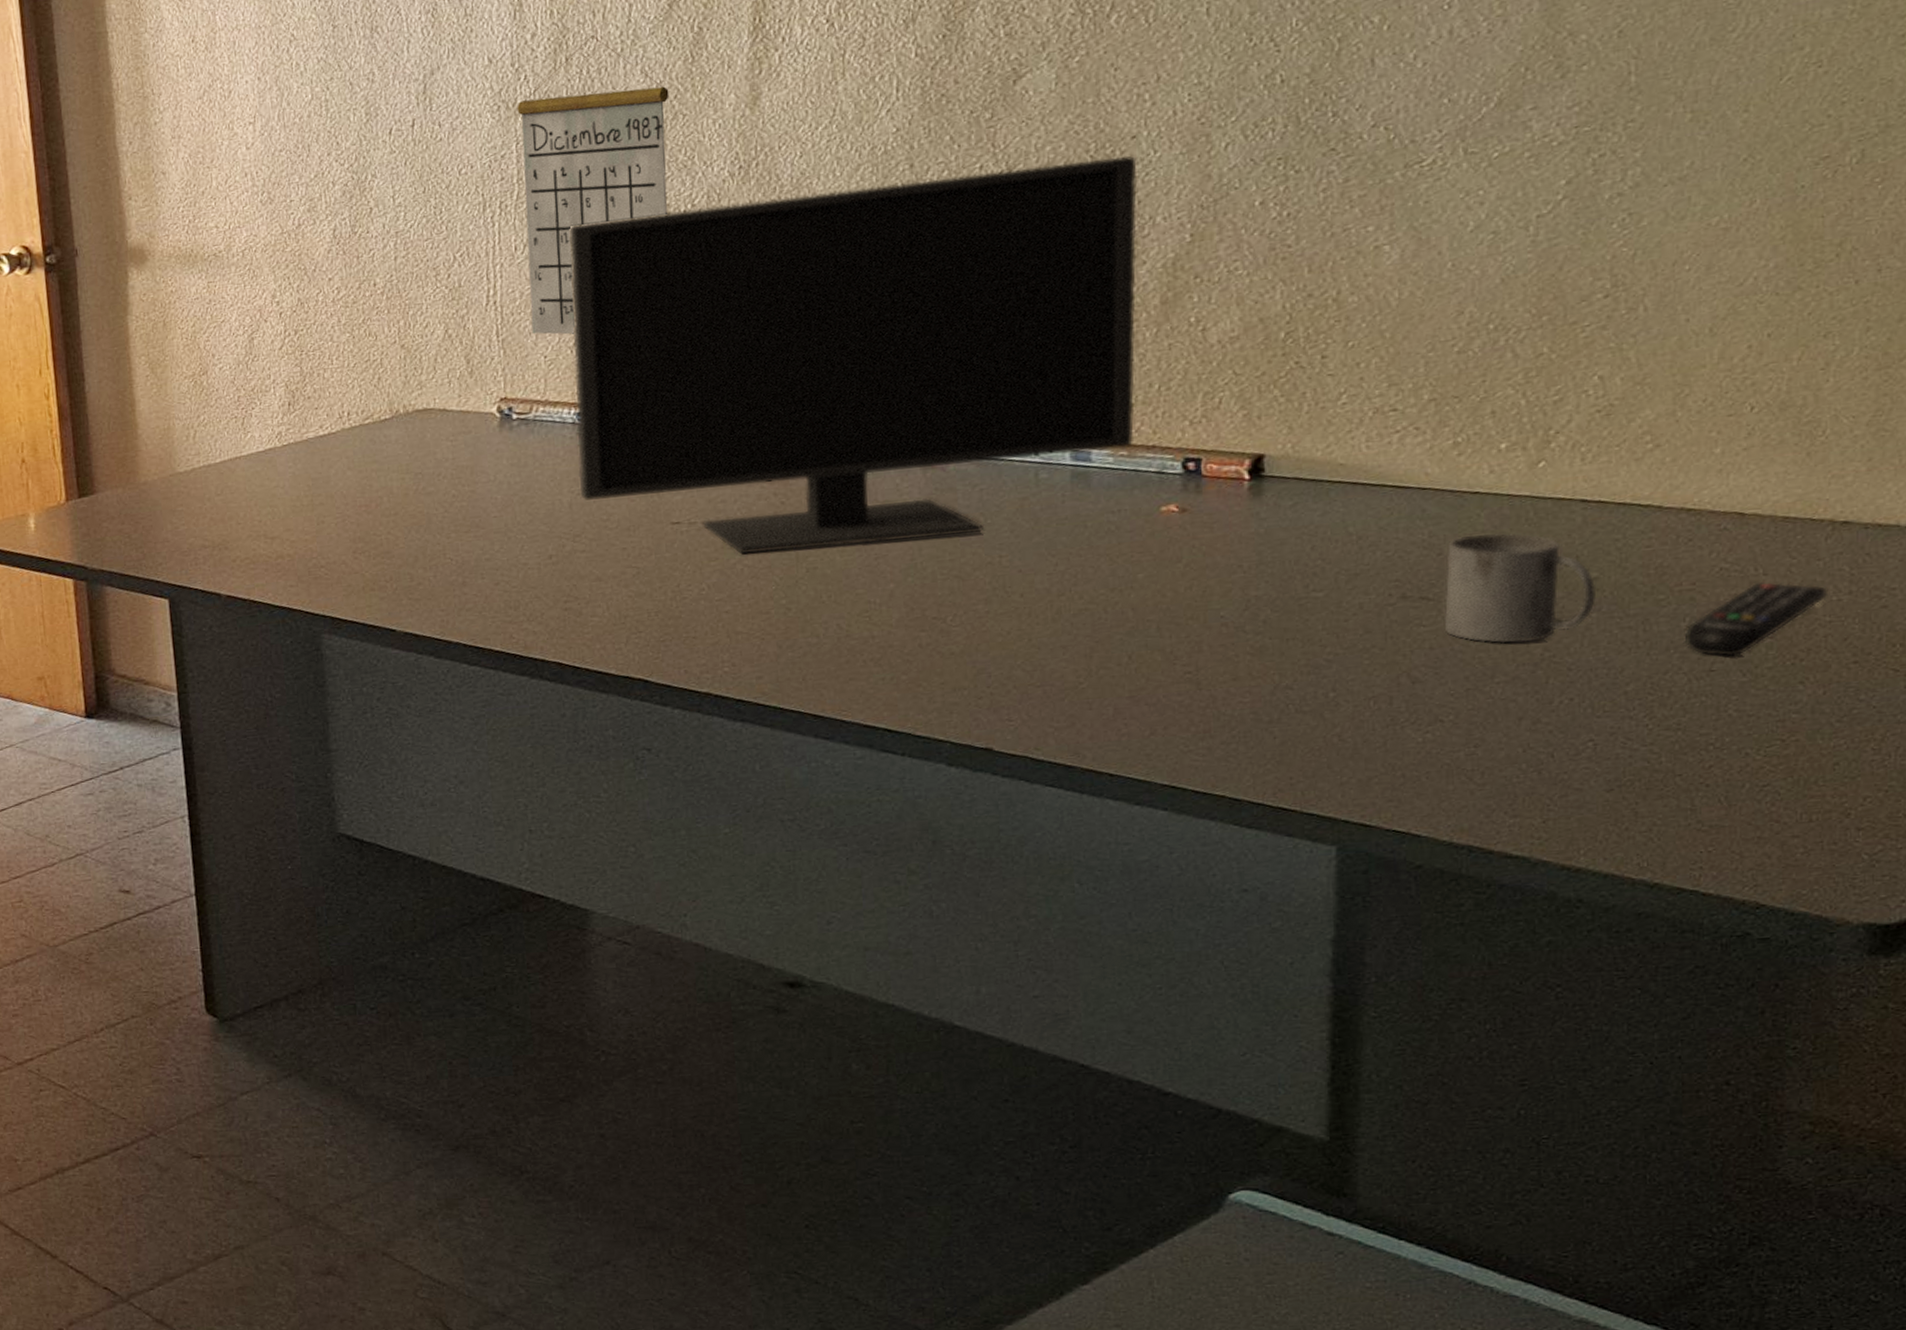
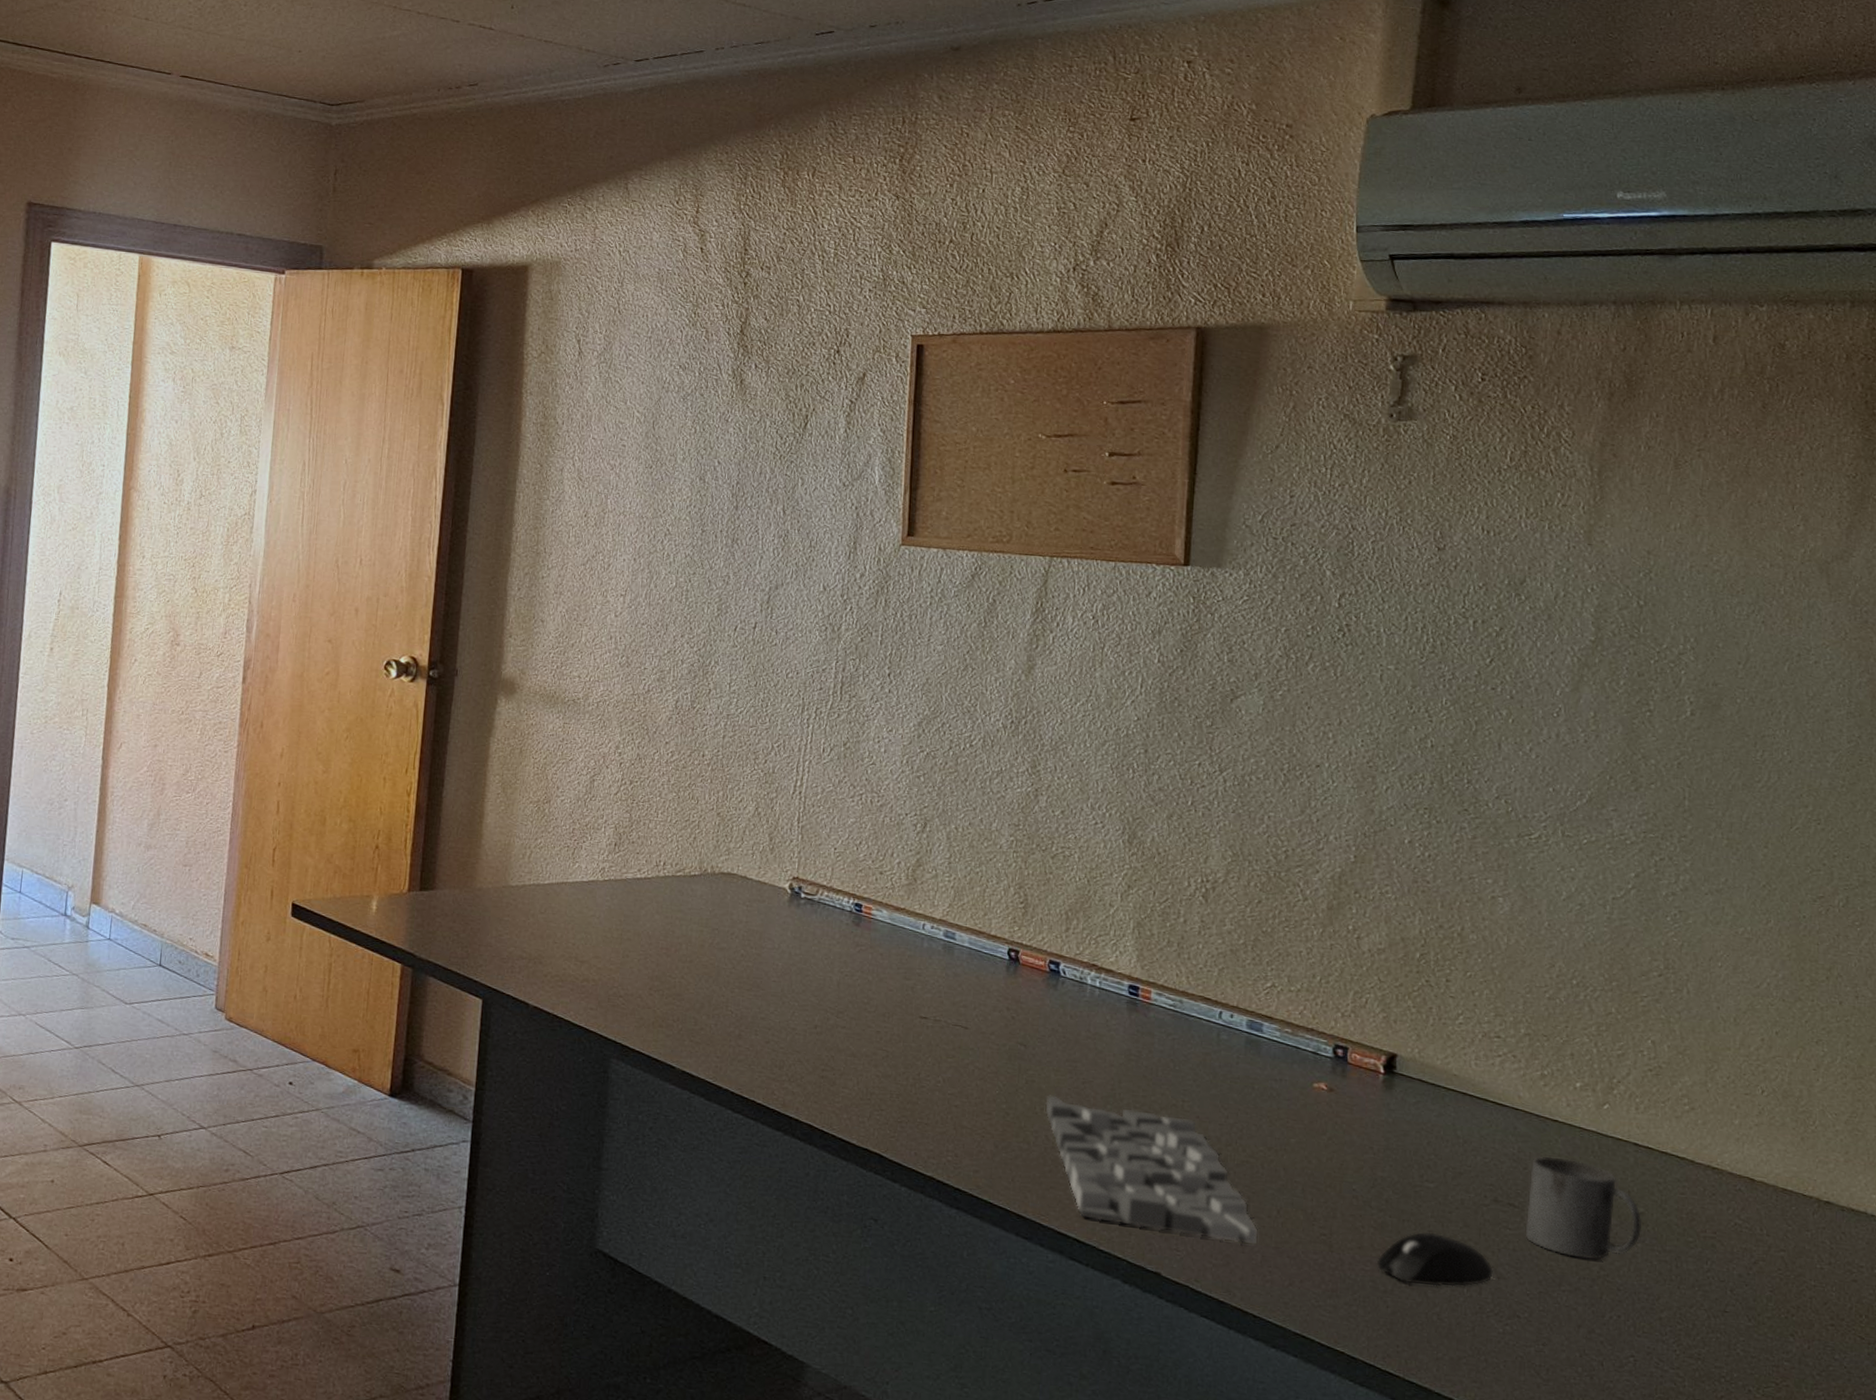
calendar: present [517,35,670,335] -> none [827,586,964,834]
monitor: present [569,155,1137,554] -> none [847,740,1319,1076]
keyboard: none [833,575,1107,705] -> present [1045,1095,1258,1245]
mouse: none [1257,646,1407,708] -> present [1376,1232,1494,1287]
remote control: present [1684,581,1829,657] -> none [1706,1240,1814,1303]

